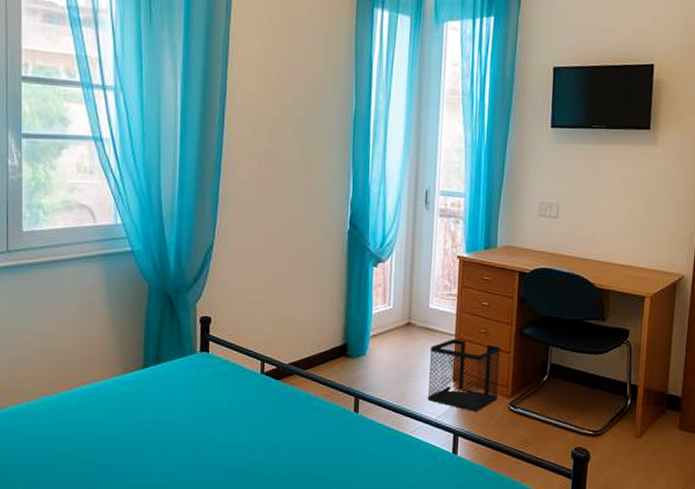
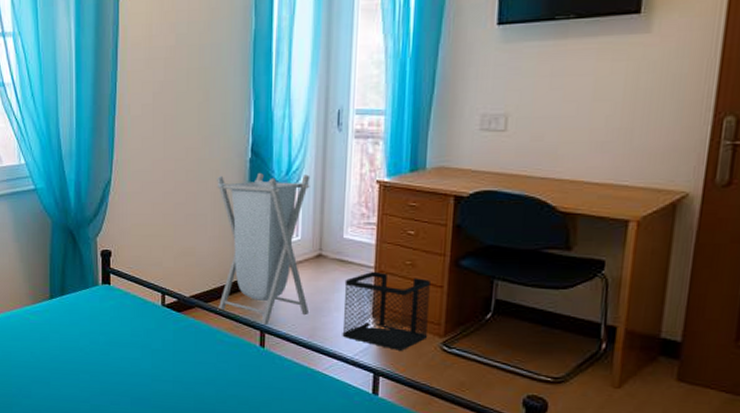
laundry hamper: none [315,245,402,391] -> present [217,173,311,325]

